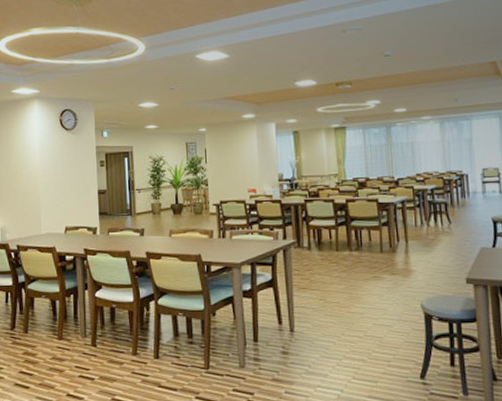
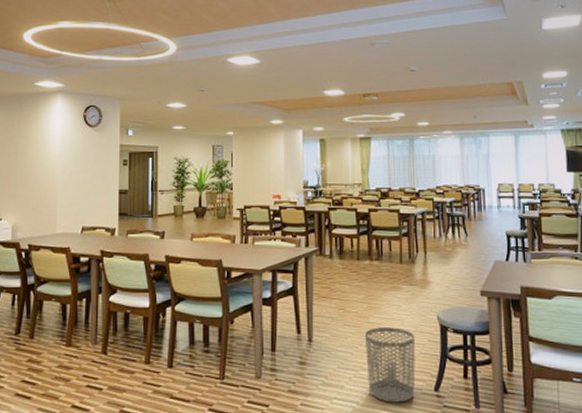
waste bin: none [347,317,400,390] -> present [365,327,416,403]

